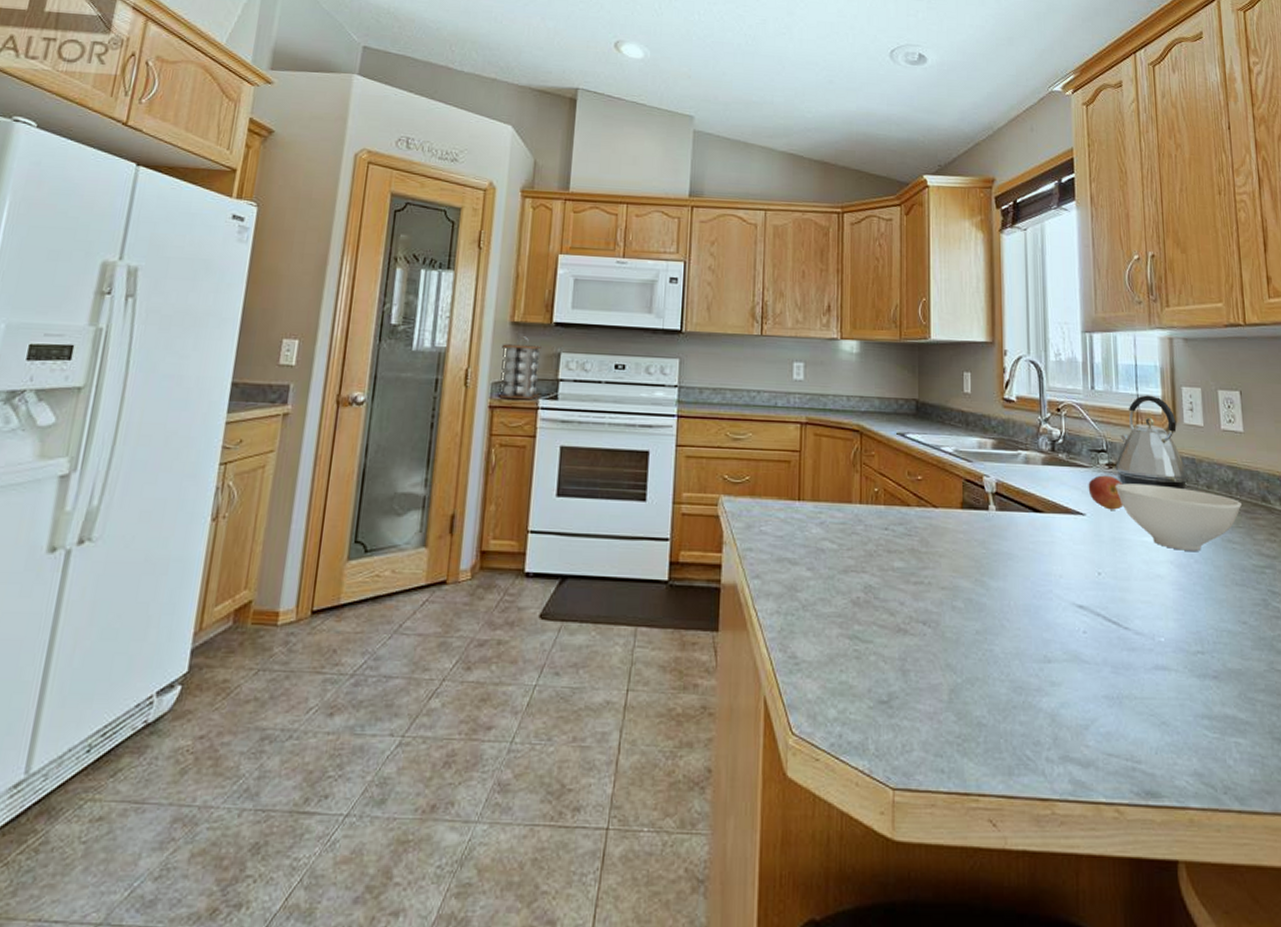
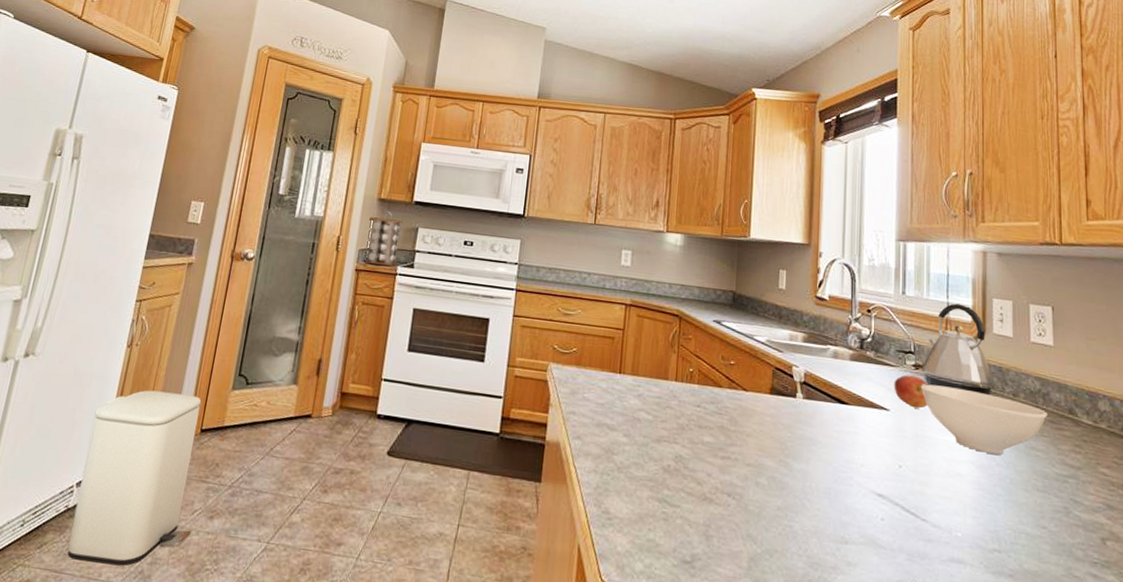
pedal bin: none [149,570,311,786] -> present [67,390,202,566]

